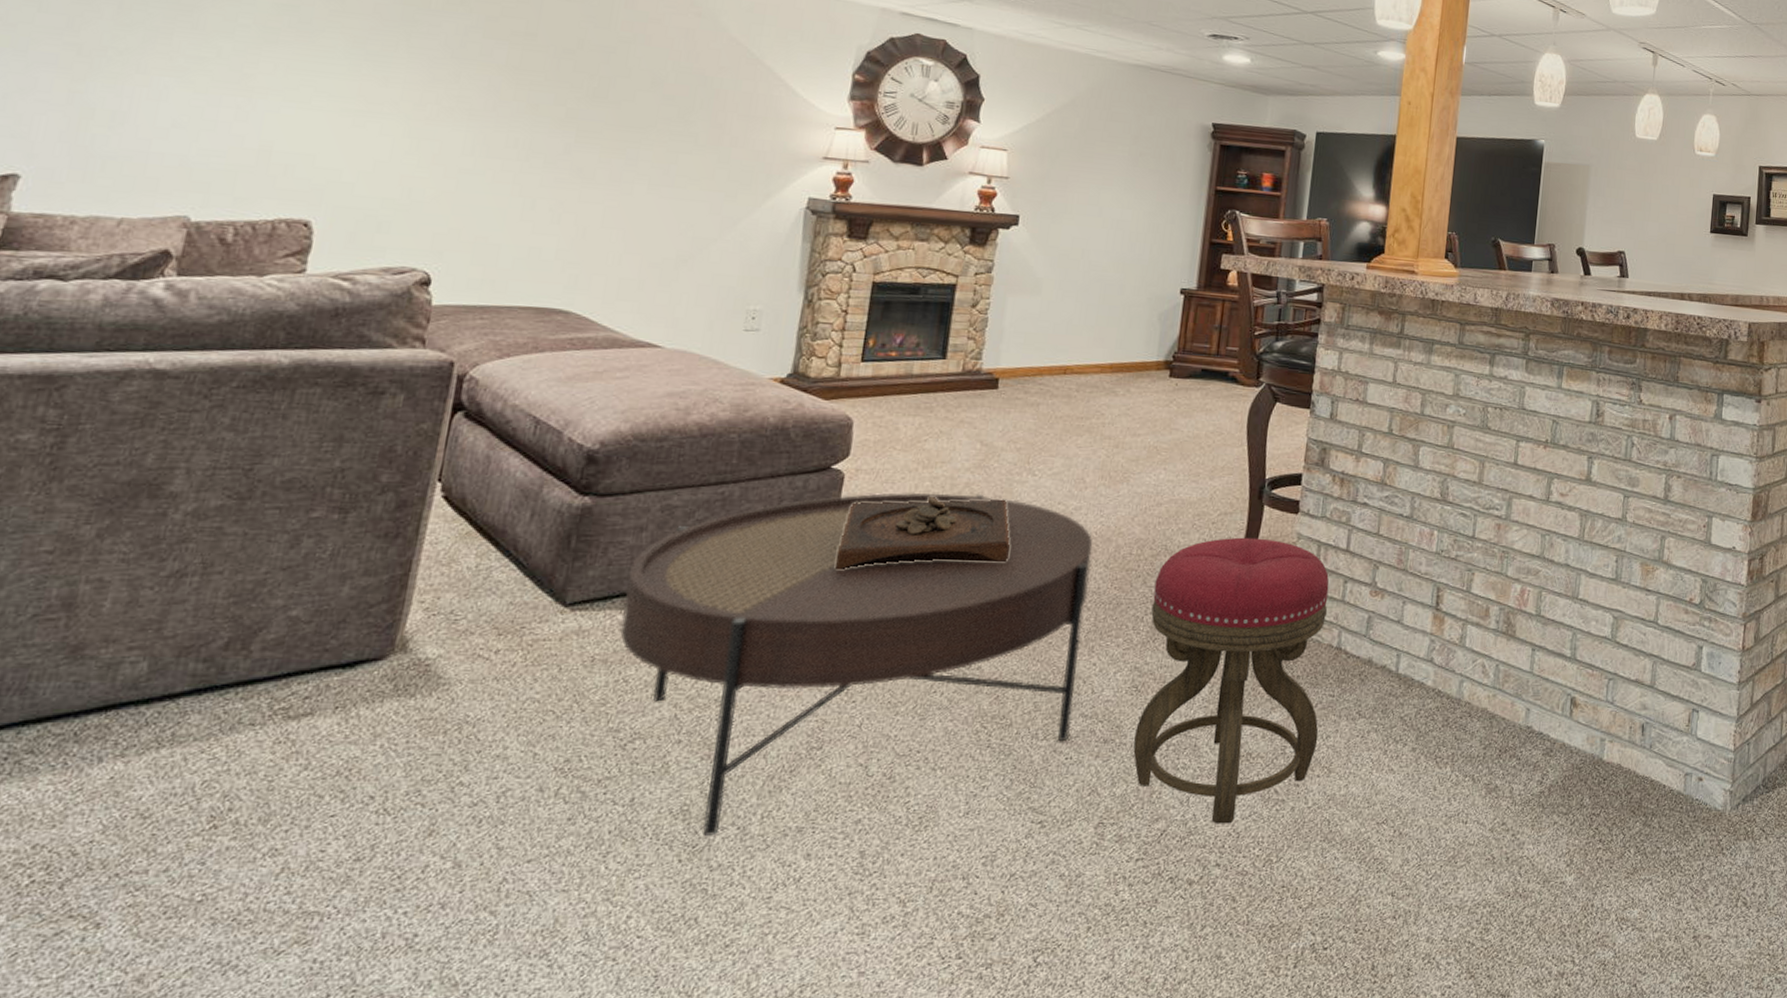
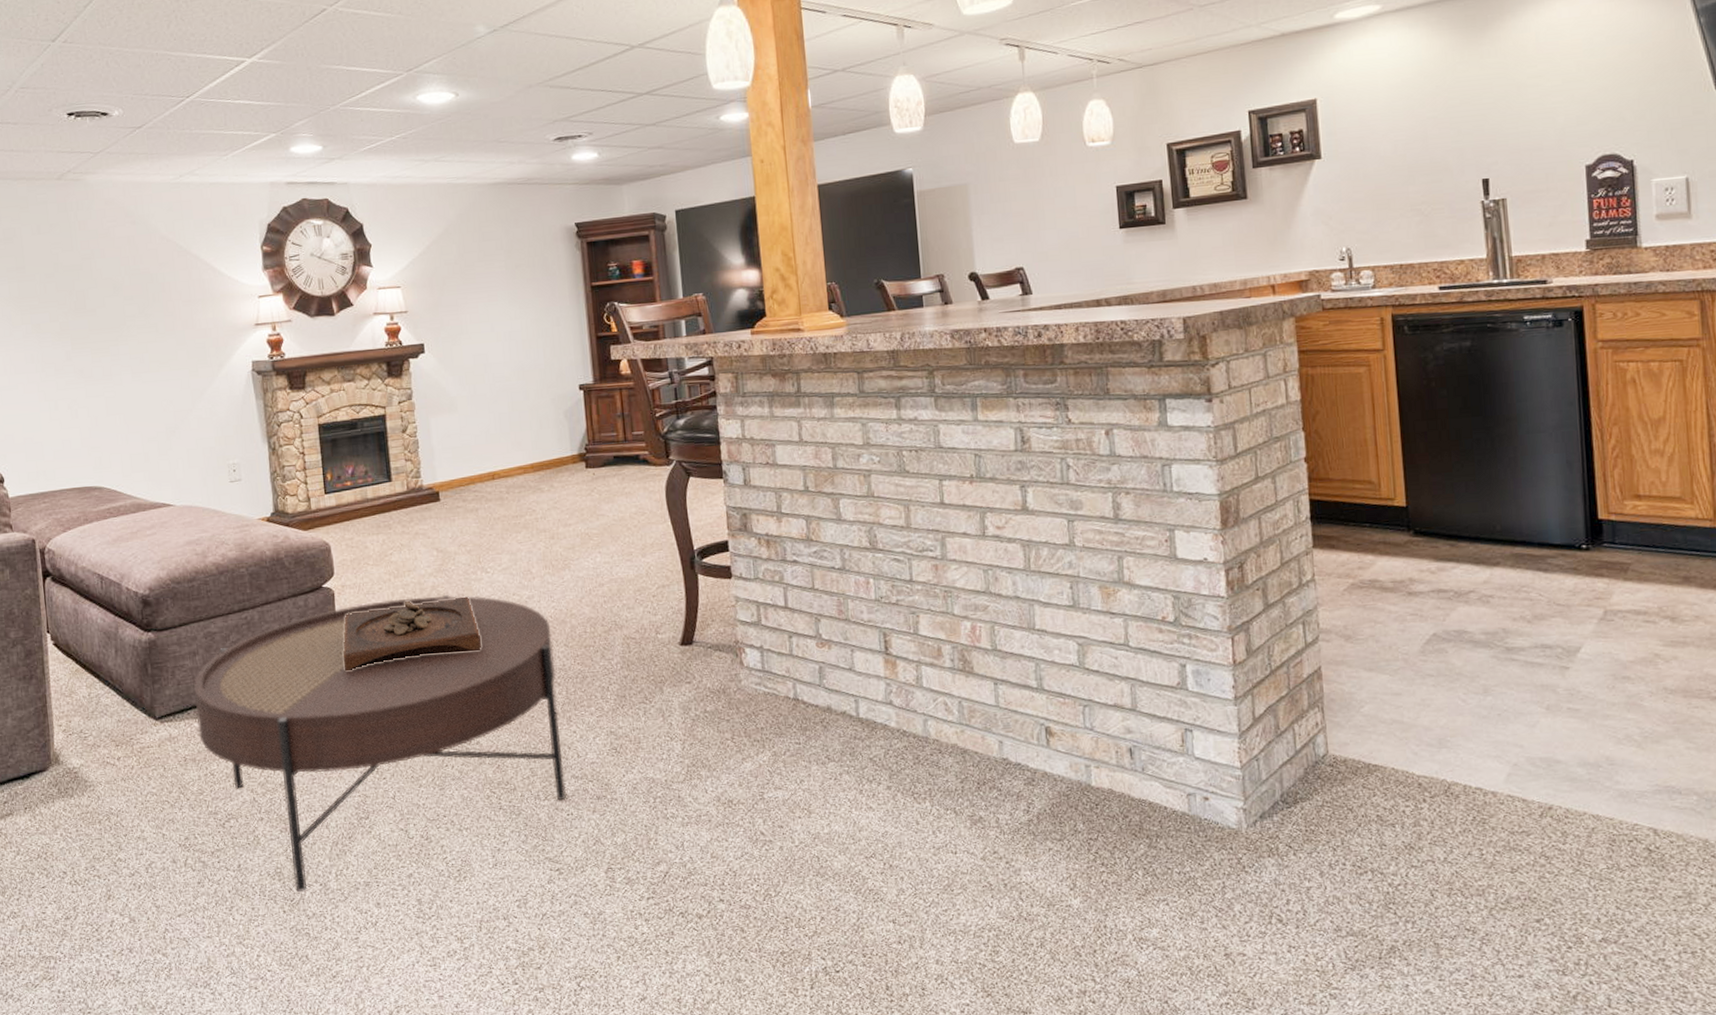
stool: present [1133,537,1330,824] -> none [612,605,793,865]

